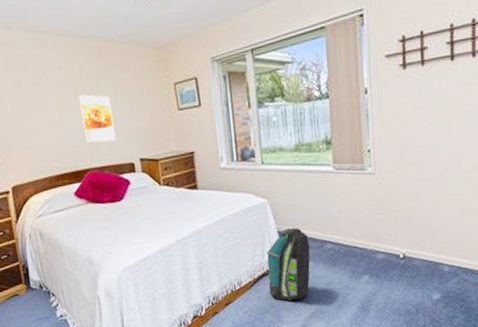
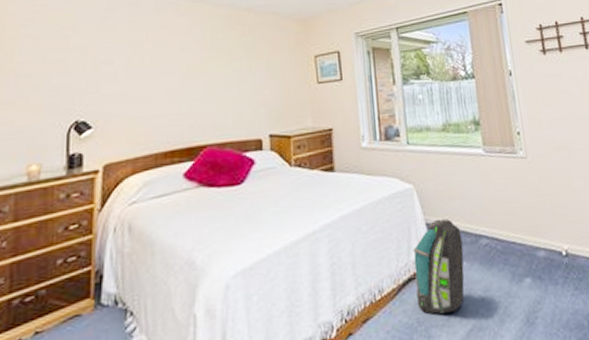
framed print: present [78,94,116,143] -> none [206,62,244,115]

